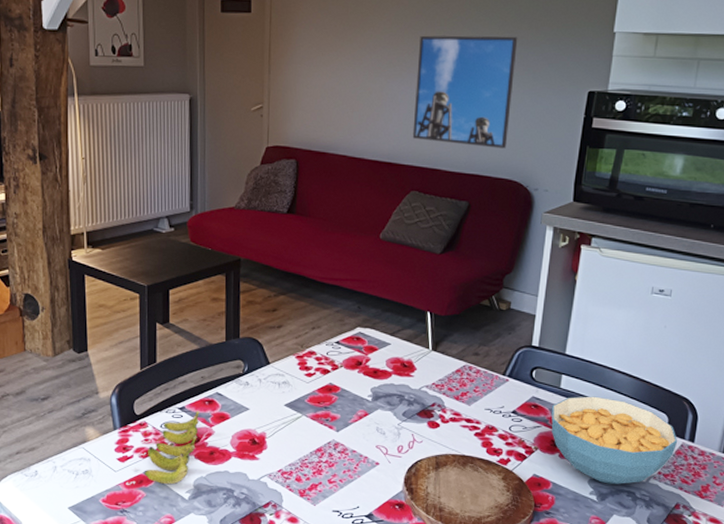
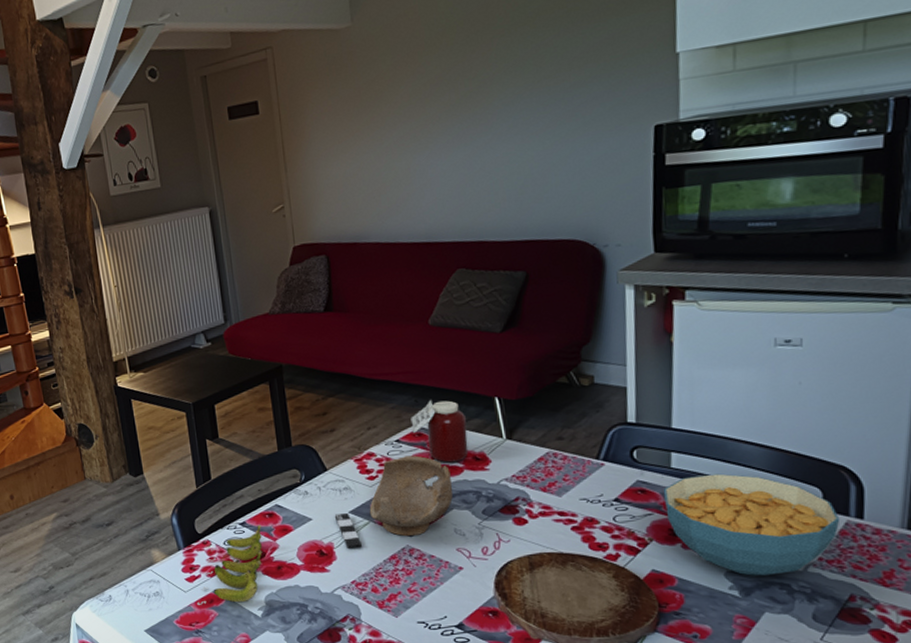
bowl: none [270,357,381,439] -> present [334,455,453,548]
jar: none [351,307,400,367] -> present [411,399,469,463]
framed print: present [412,35,518,149] -> none [443,81,562,213]

